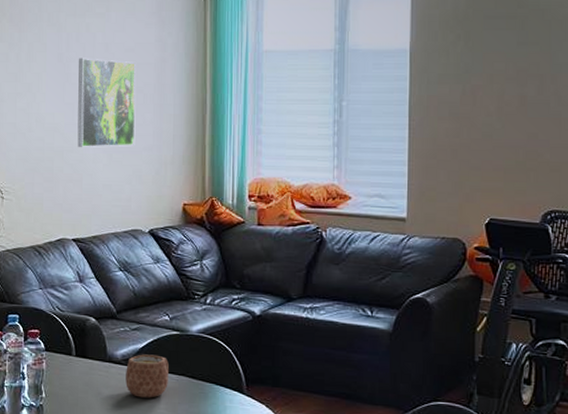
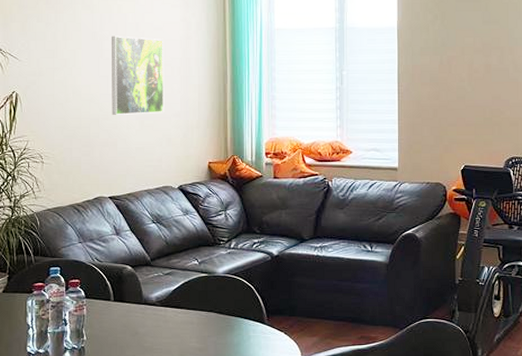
mug: present [126,354,169,398] -> none [160,295,199,334]

